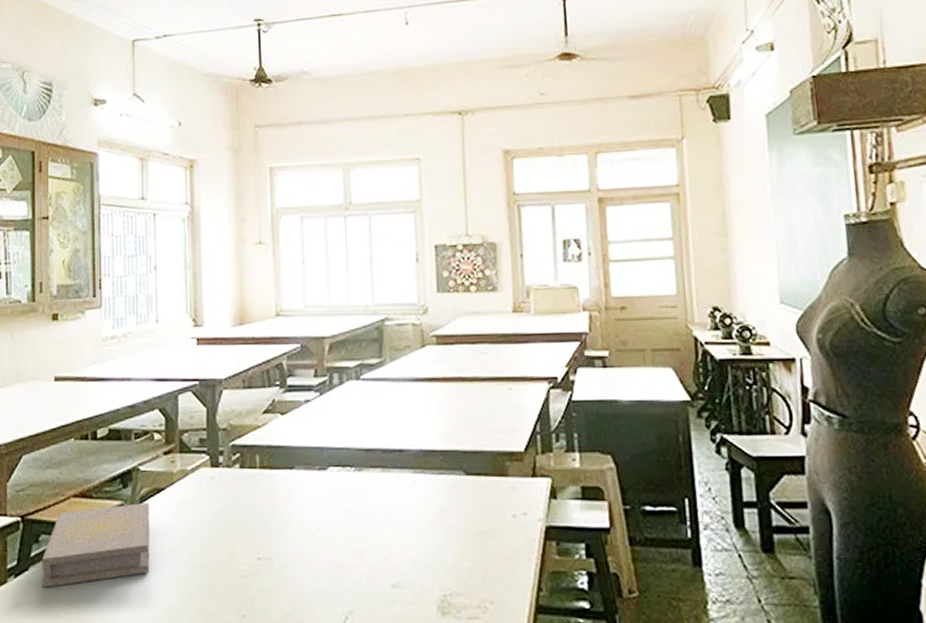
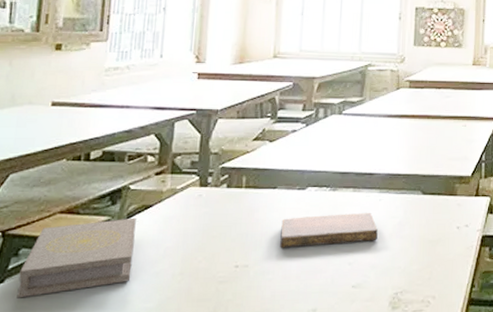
notebook: none [303,496,416,539] -> present [280,212,378,248]

